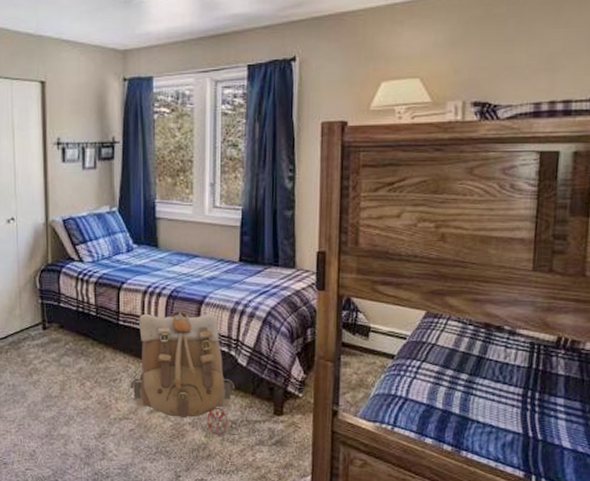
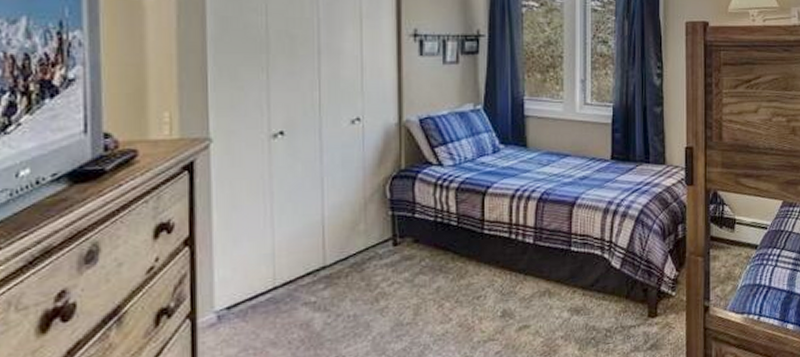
backpack: present [130,311,234,435] -> none [497,214,608,346]

